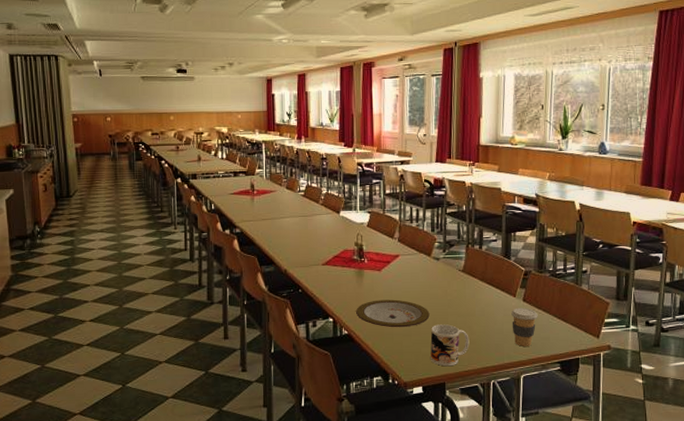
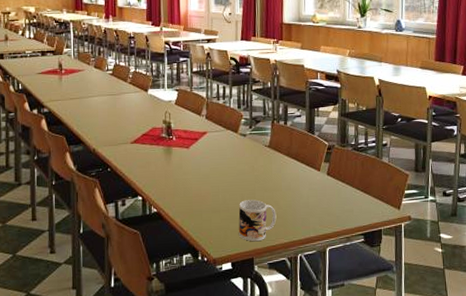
plate: present [356,299,430,328] -> none [165,176,238,205]
coffee cup: present [511,307,538,346] -> none [316,181,342,220]

